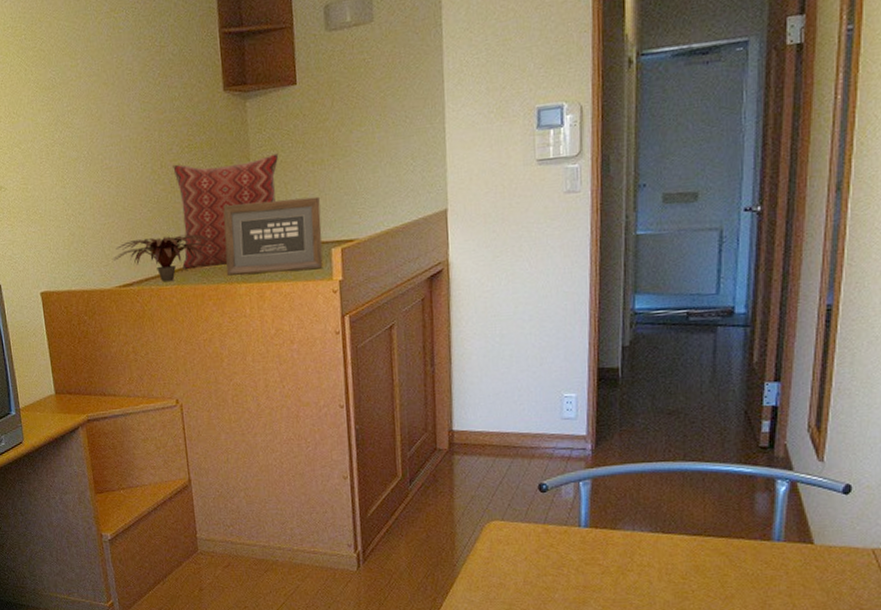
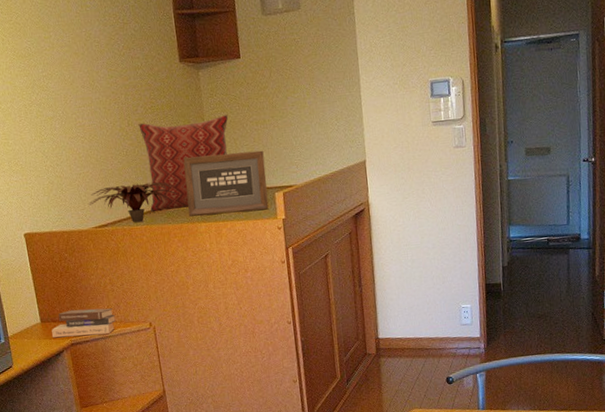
books: none [67,380,138,413] -> present [52,308,116,338]

